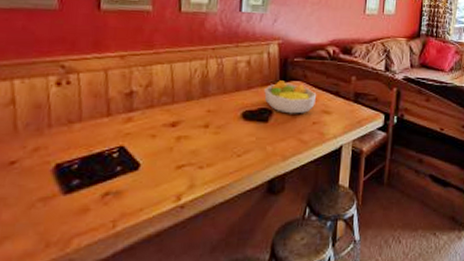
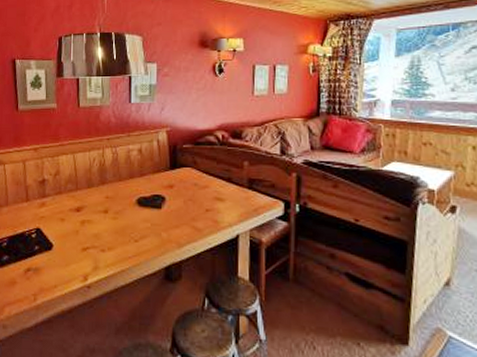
fruit bowl: present [264,80,317,114] -> none [156,167,208,201]

